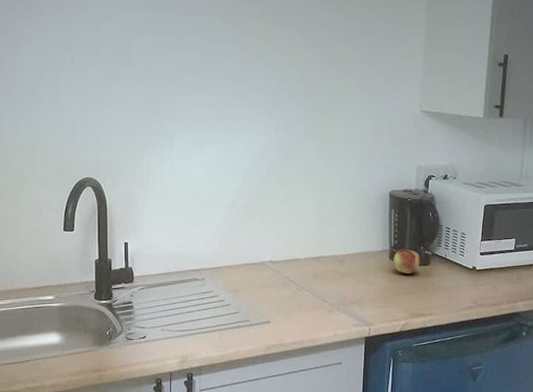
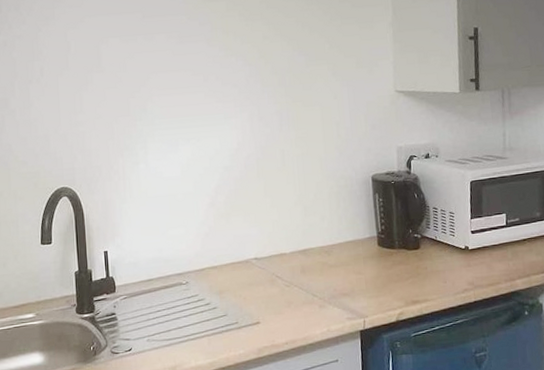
fruit: present [393,248,420,275] -> none [382,233,410,260]

